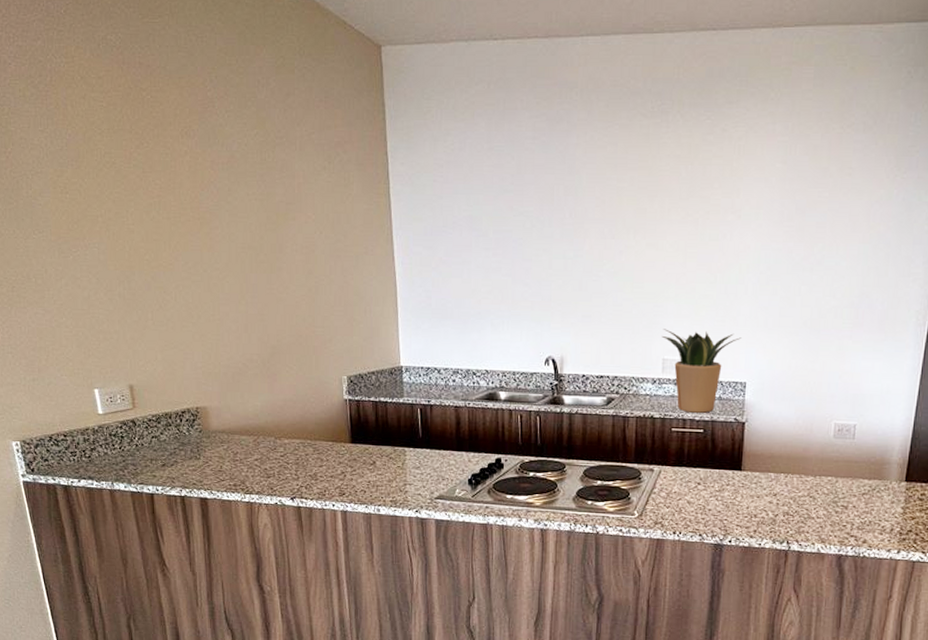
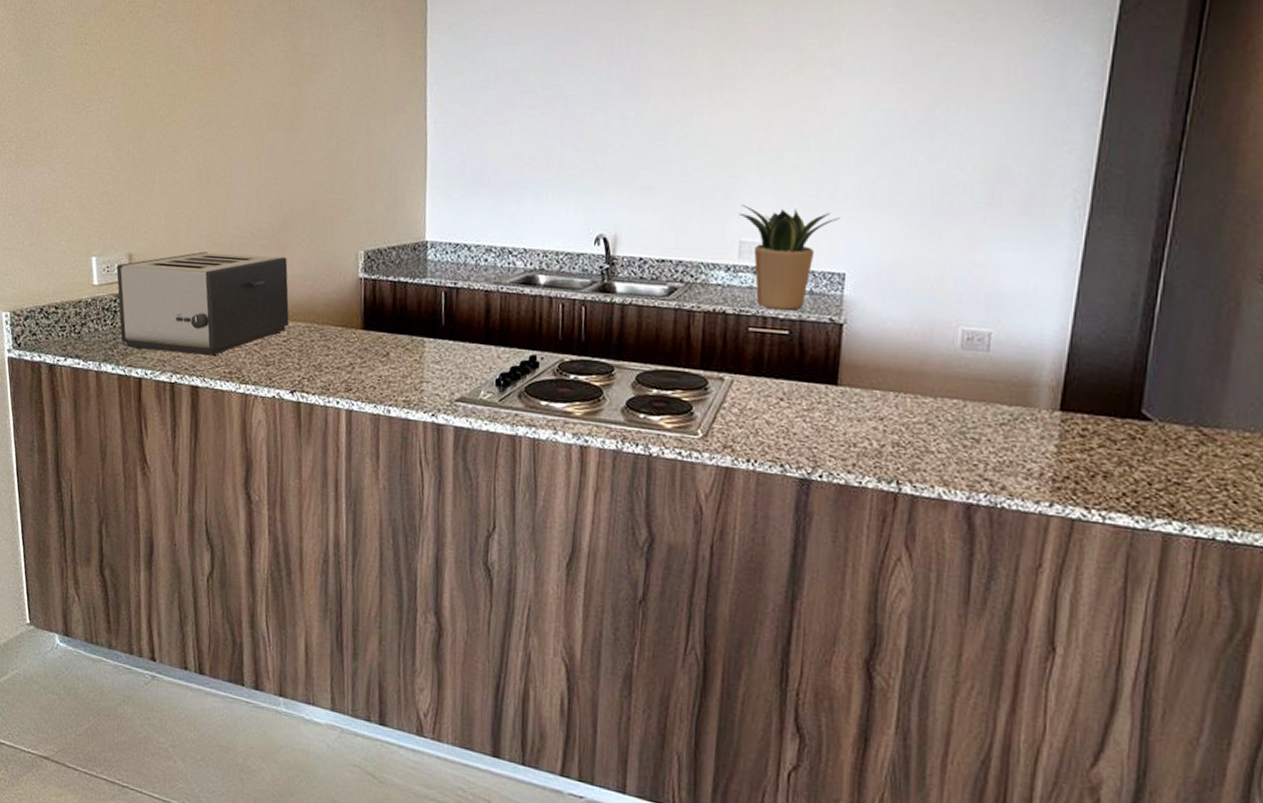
toaster: none [119,381,284,471] -> present [116,251,289,356]

